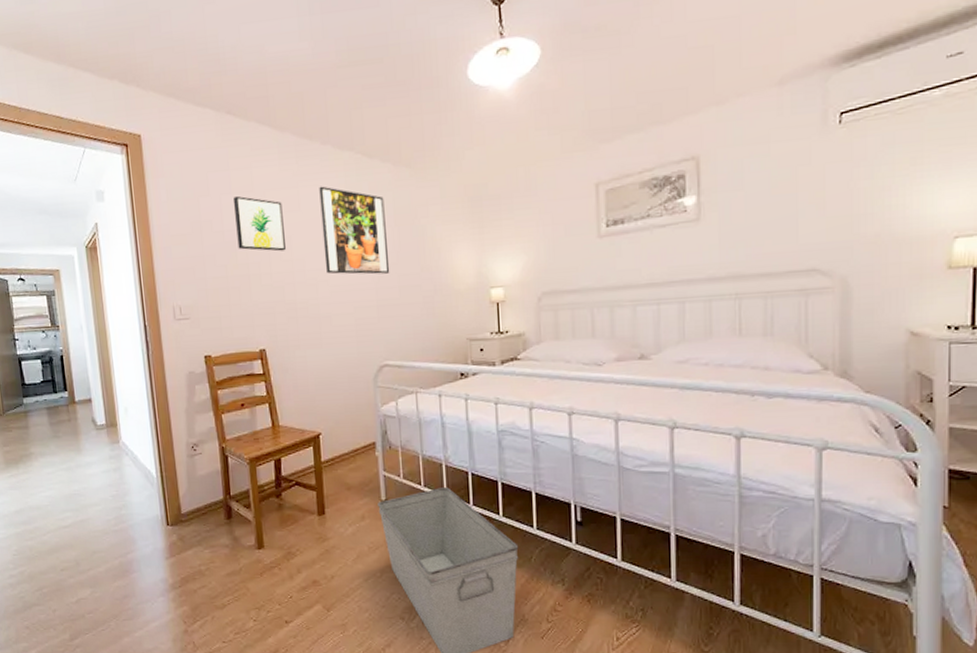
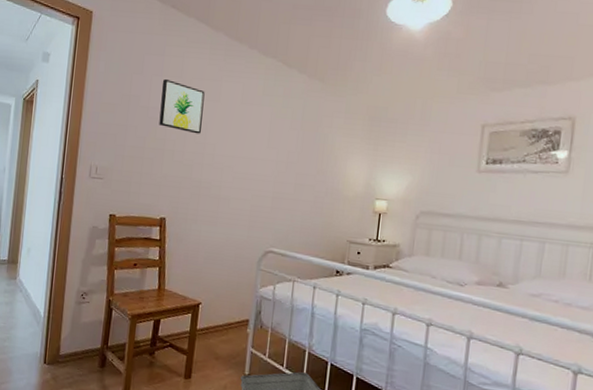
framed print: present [319,186,390,275] -> none [233,83,295,171]

